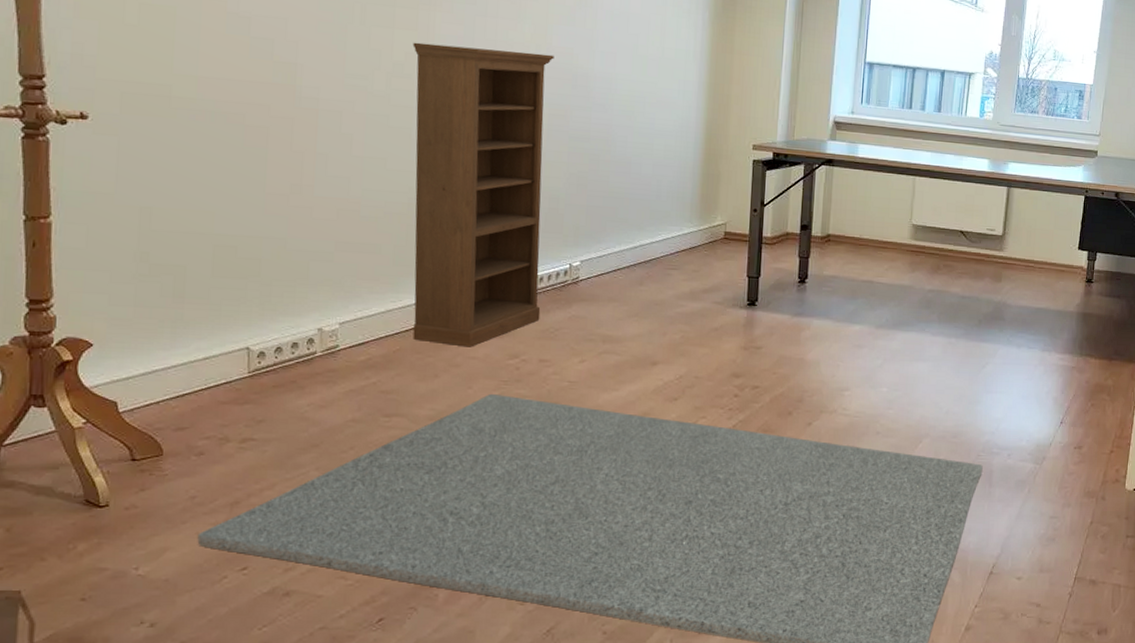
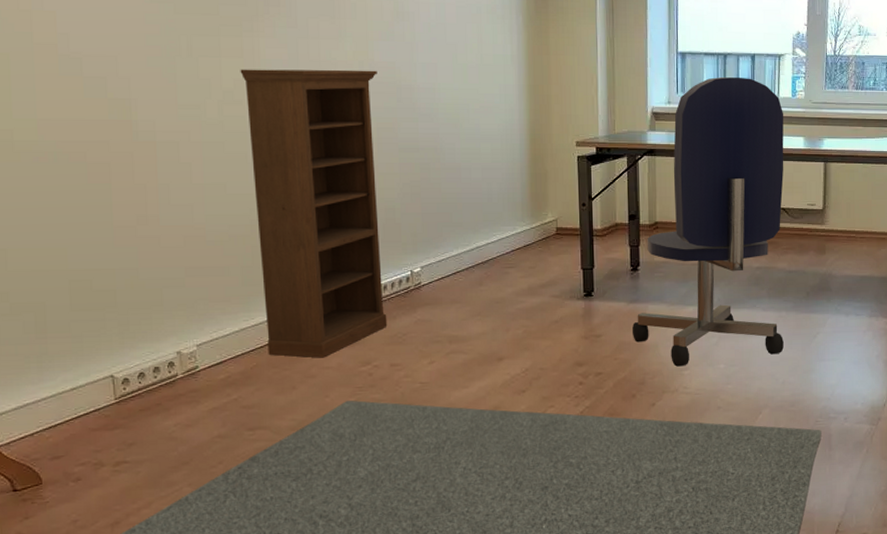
office chair: none [794,90,970,387] -> present [632,77,784,367]

